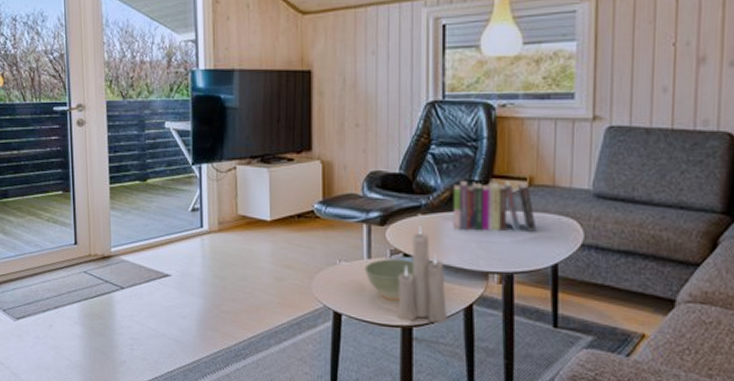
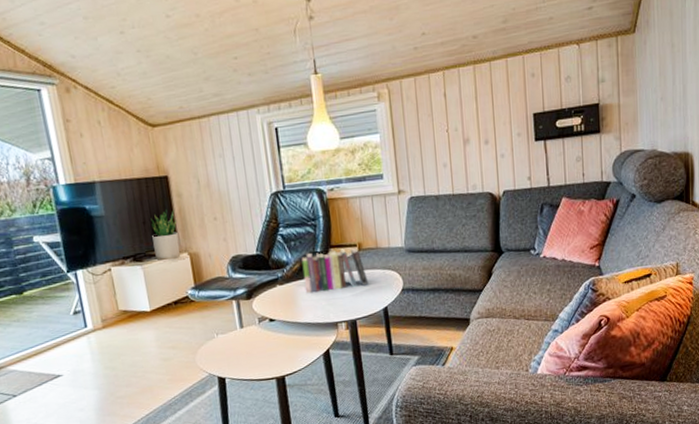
planter: none [283,108,314,166] -> present [150,209,181,261]
bowl: present [364,258,415,300] -> none [238,323,282,359]
candle: present [398,226,447,323] -> none [267,295,311,373]

